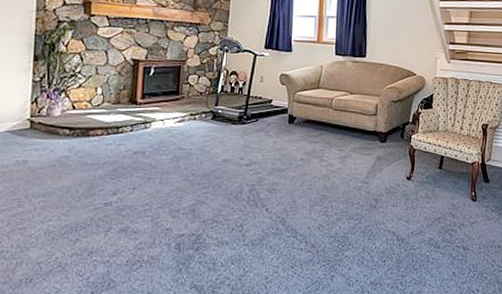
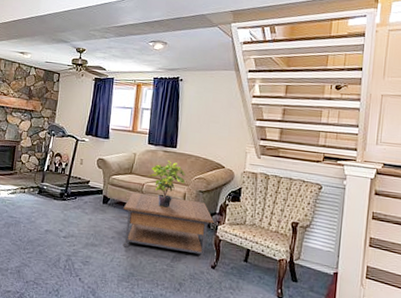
coffee table: none [311,108,408,172] -> present [123,192,214,260]
potted plant: none [338,71,377,121] -> present [149,160,186,208]

